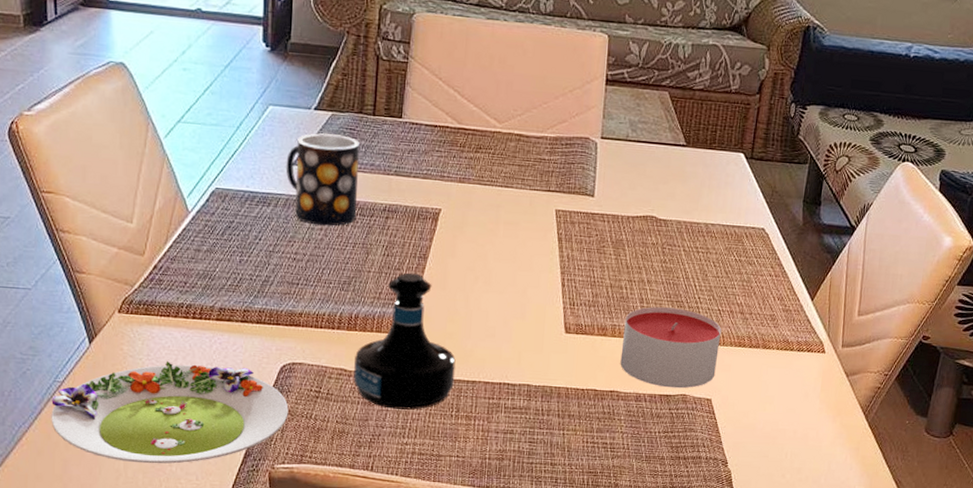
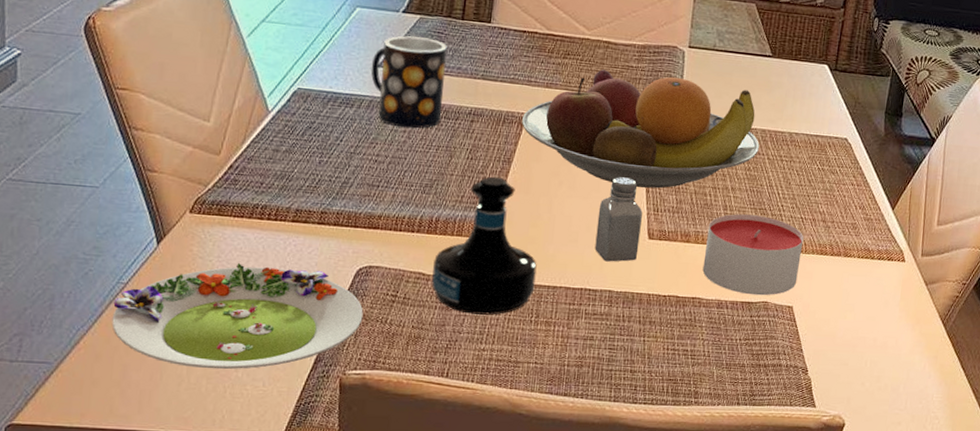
fruit bowl: none [436,163,675,282] -> present [522,69,759,189]
saltshaker: none [512,271,559,357] -> present [594,177,642,262]

